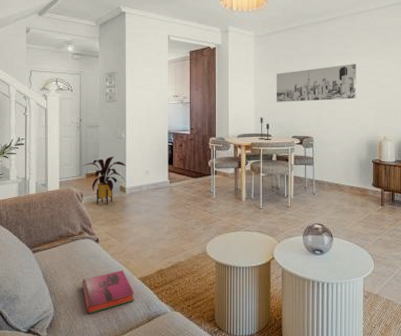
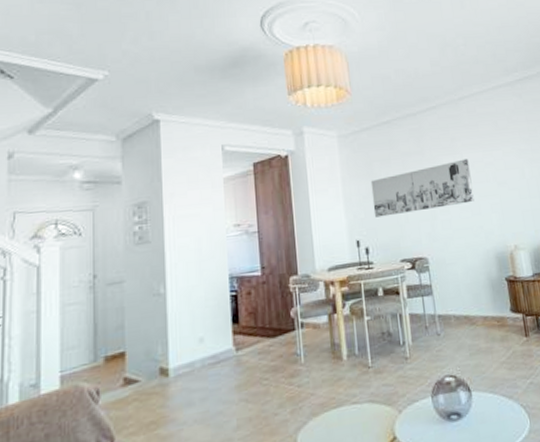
house plant: present [83,156,127,205] -> none [99,324,170,403]

